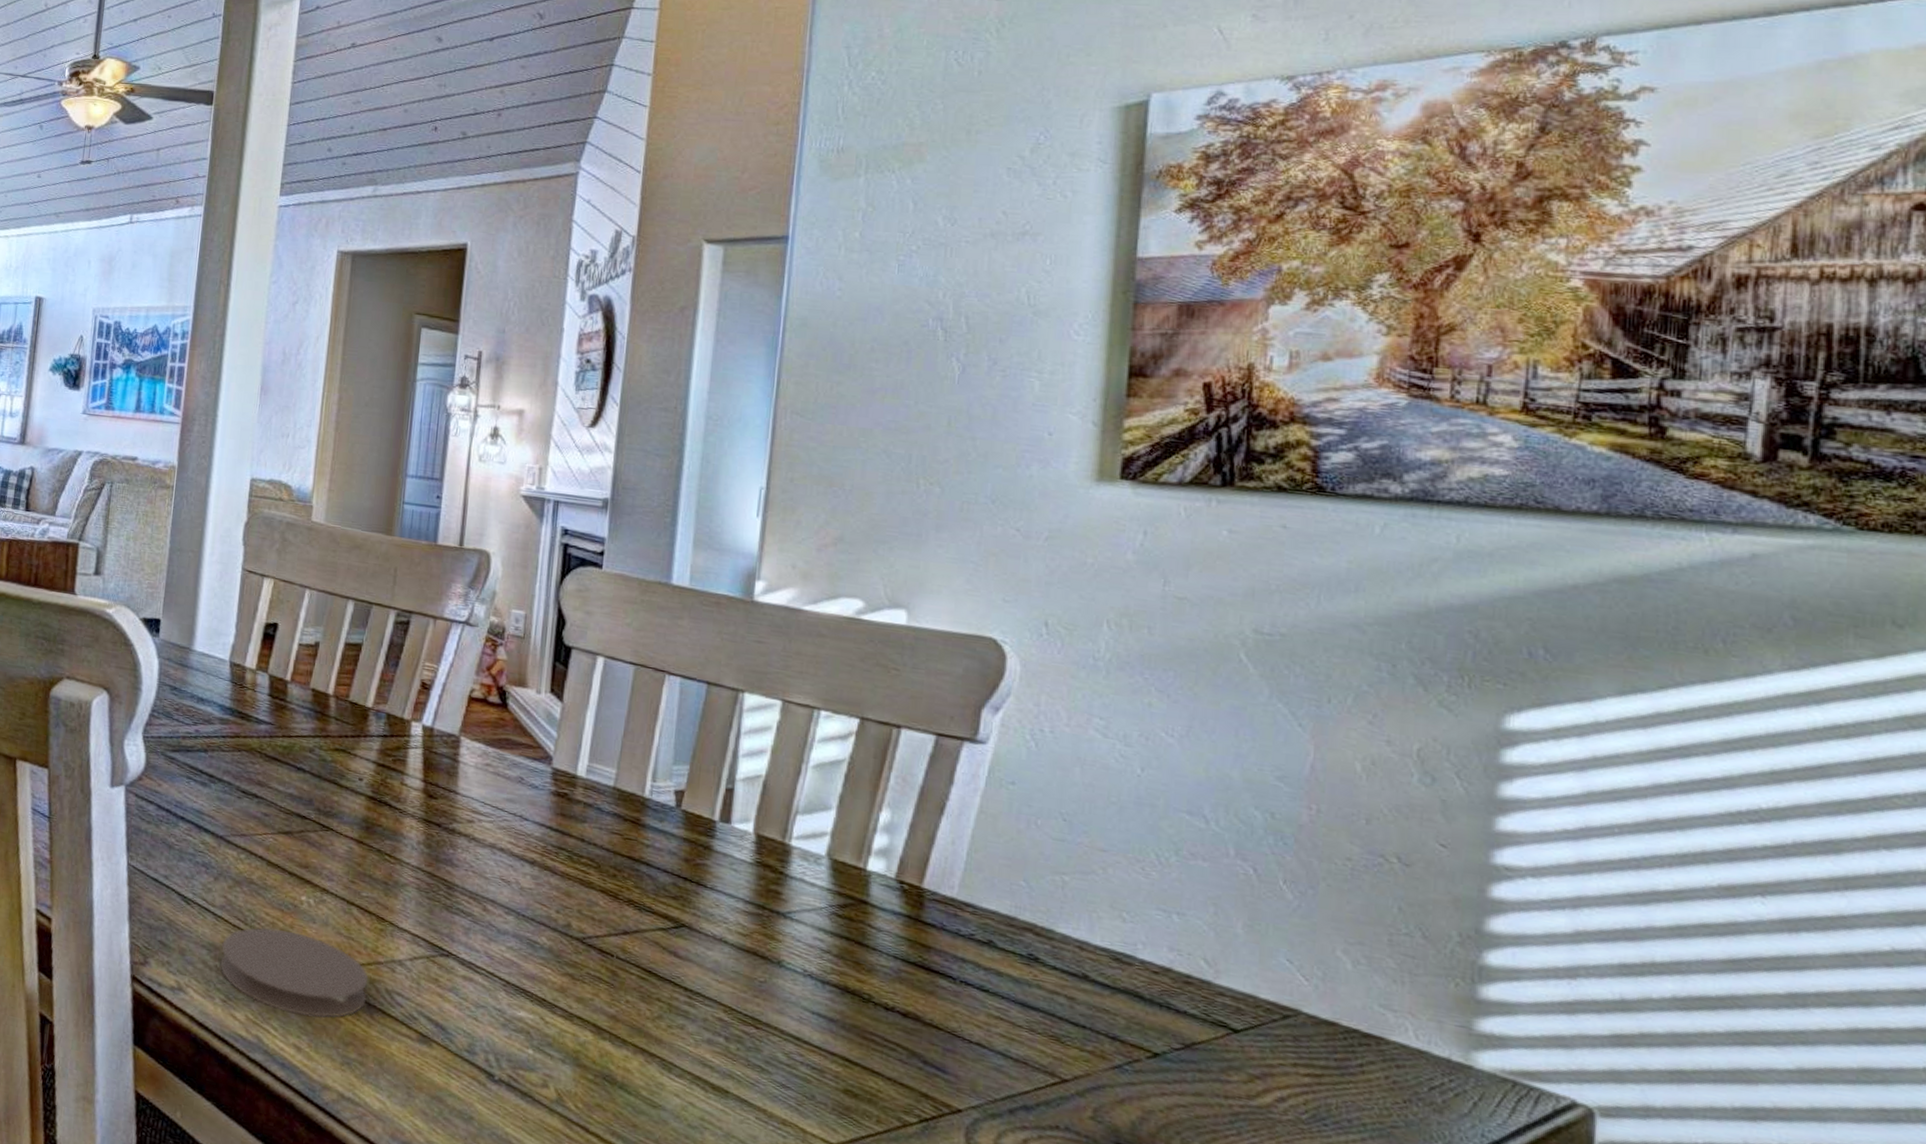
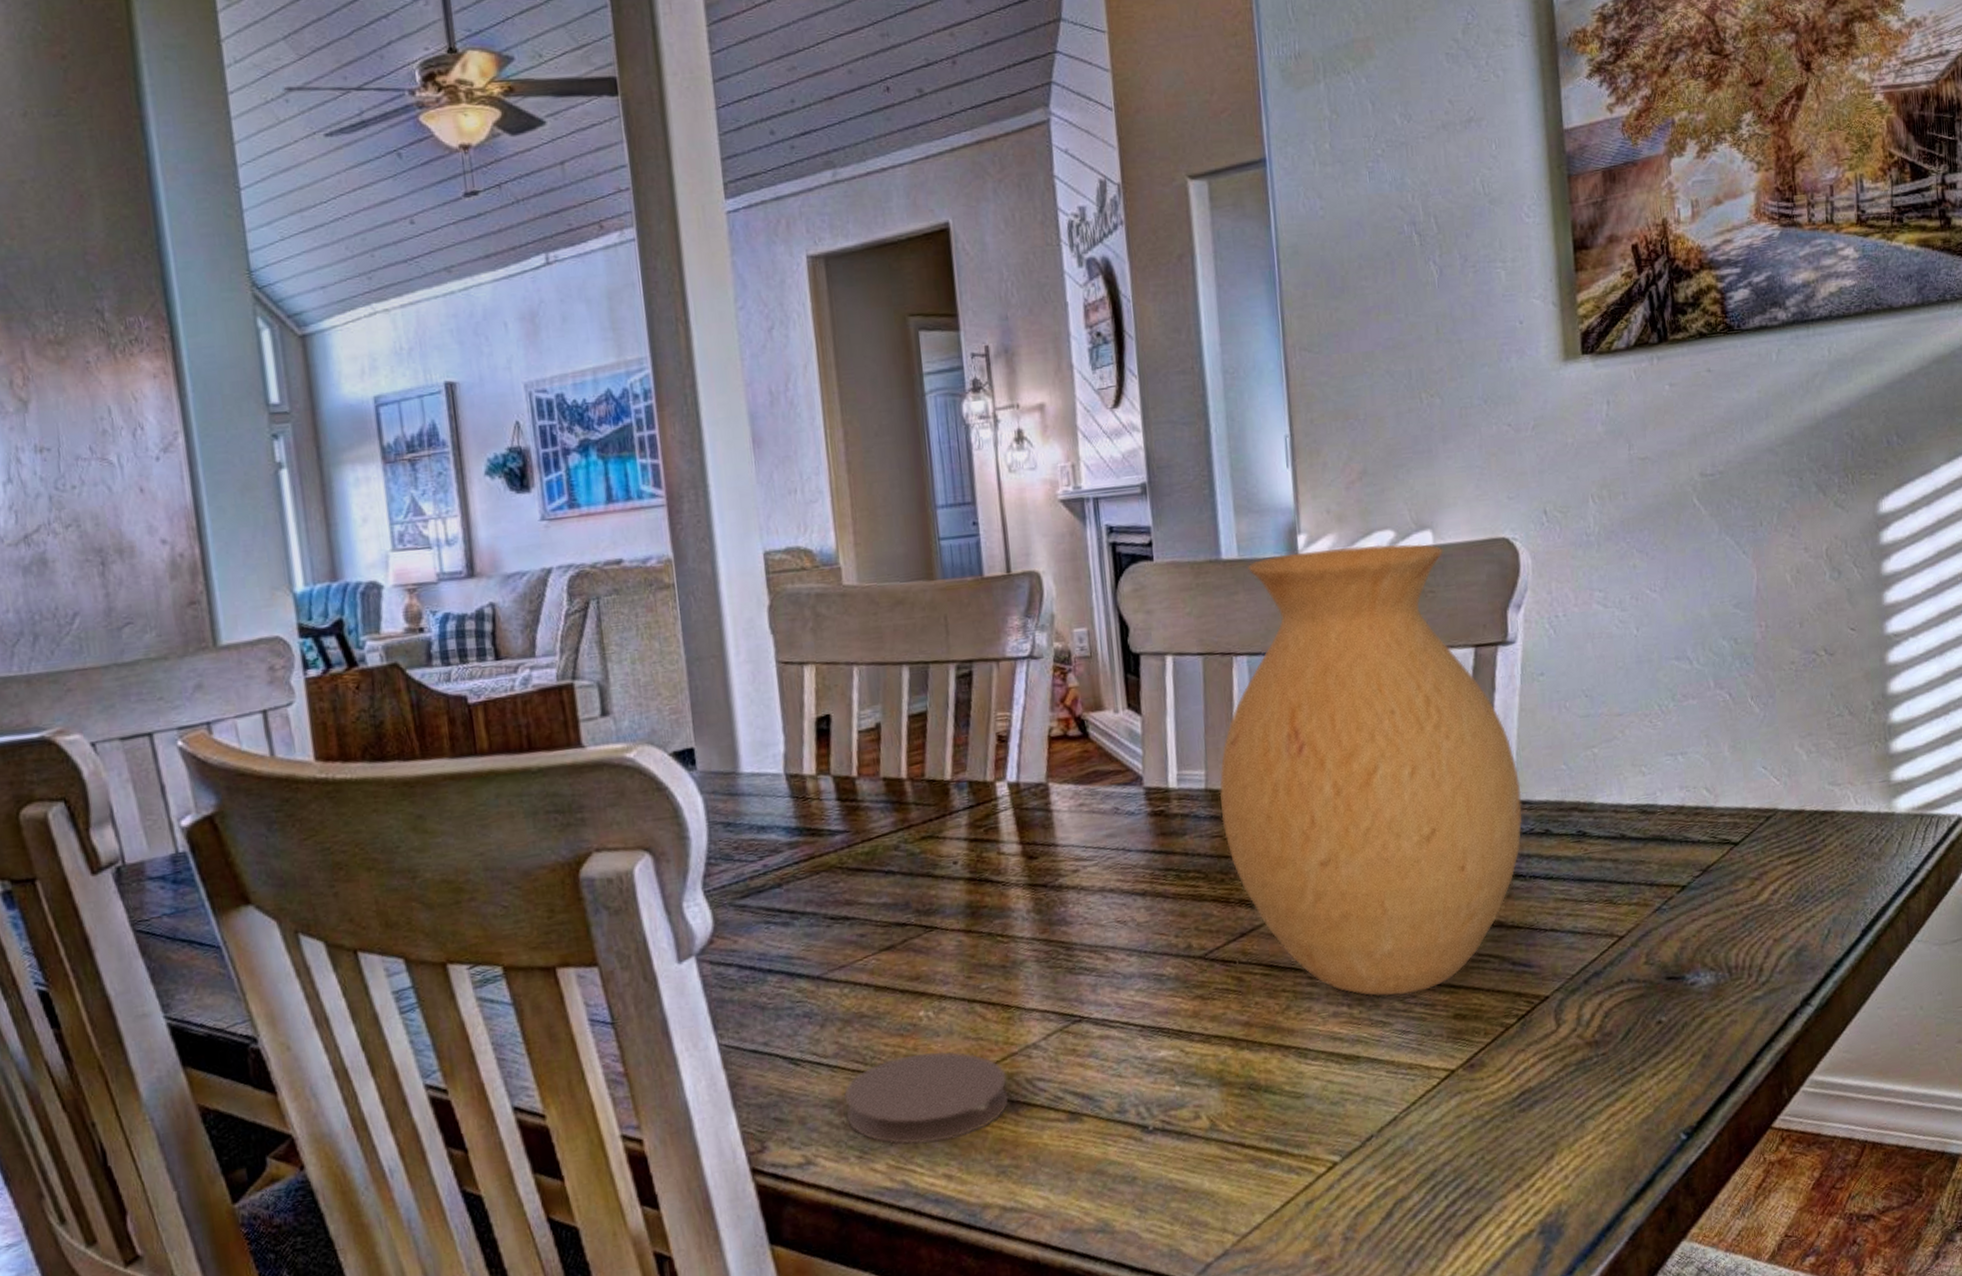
vase: none [624,594,967,1055] -> present [1219,543,1523,997]

